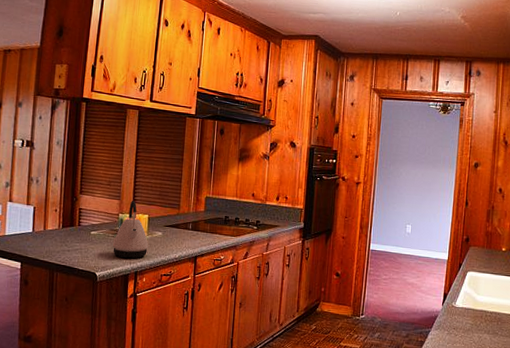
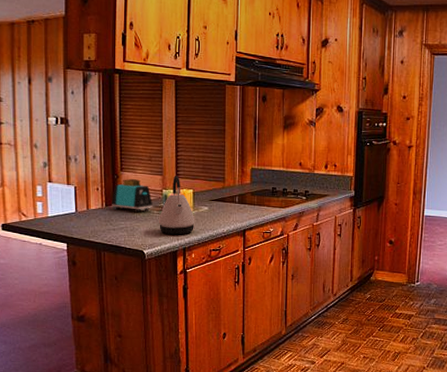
toaster: none [68,202,109,235] -> present [112,179,153,212]

